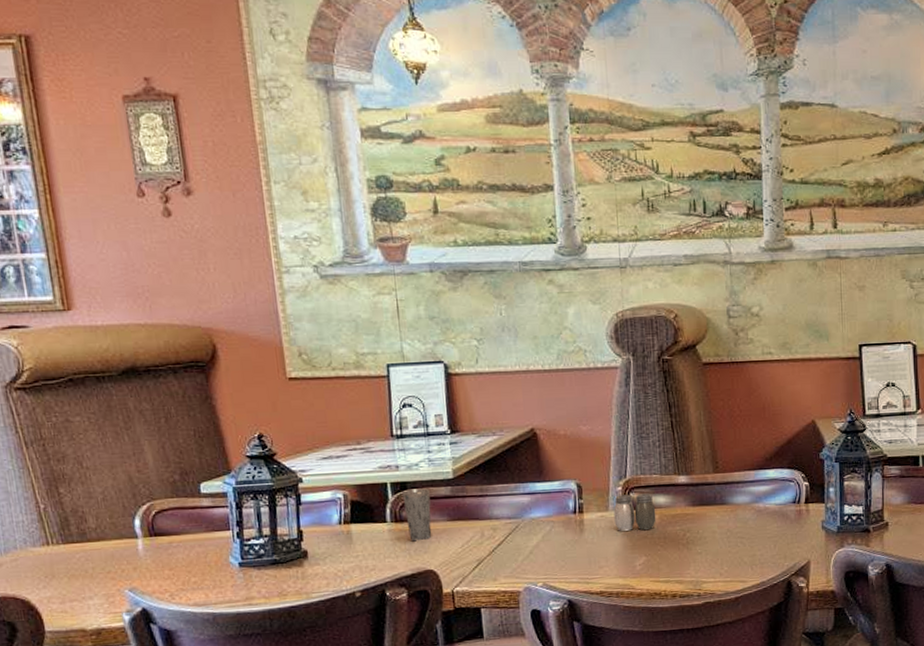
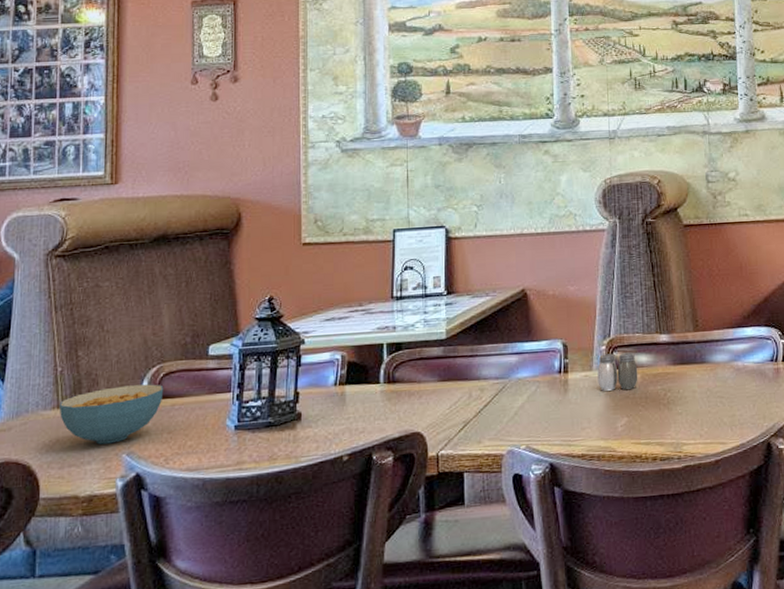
cereal bowl: none [48,521,159,581] -> present [59,384,164,445]
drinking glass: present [402,488,432,542] -> none [397,348,423,403]

